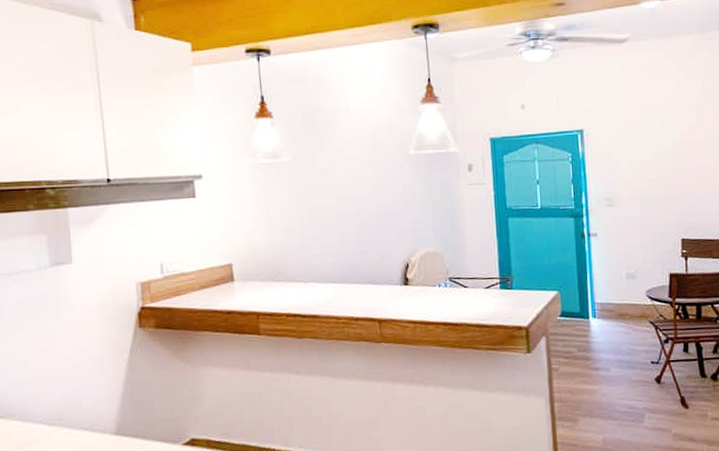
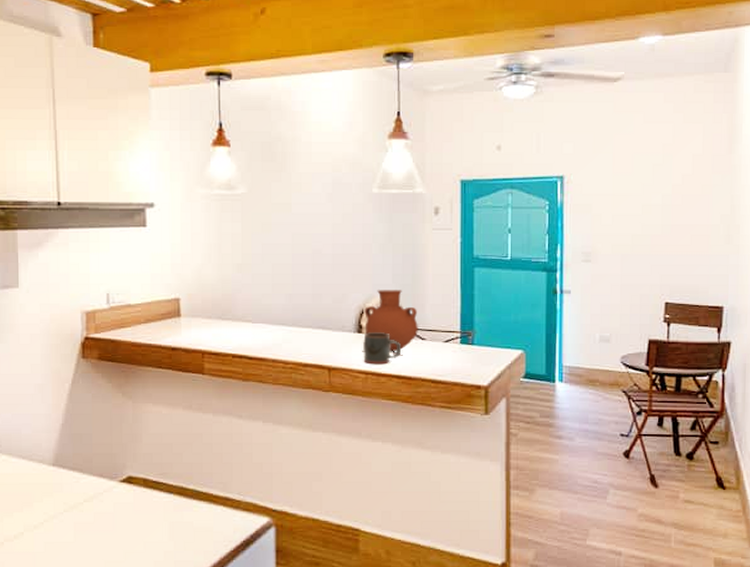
vase: none [409,243,461,300] -> present [364,290,418,351]
mug: none [409,283,446,314] -> present [362,332,401,365]

